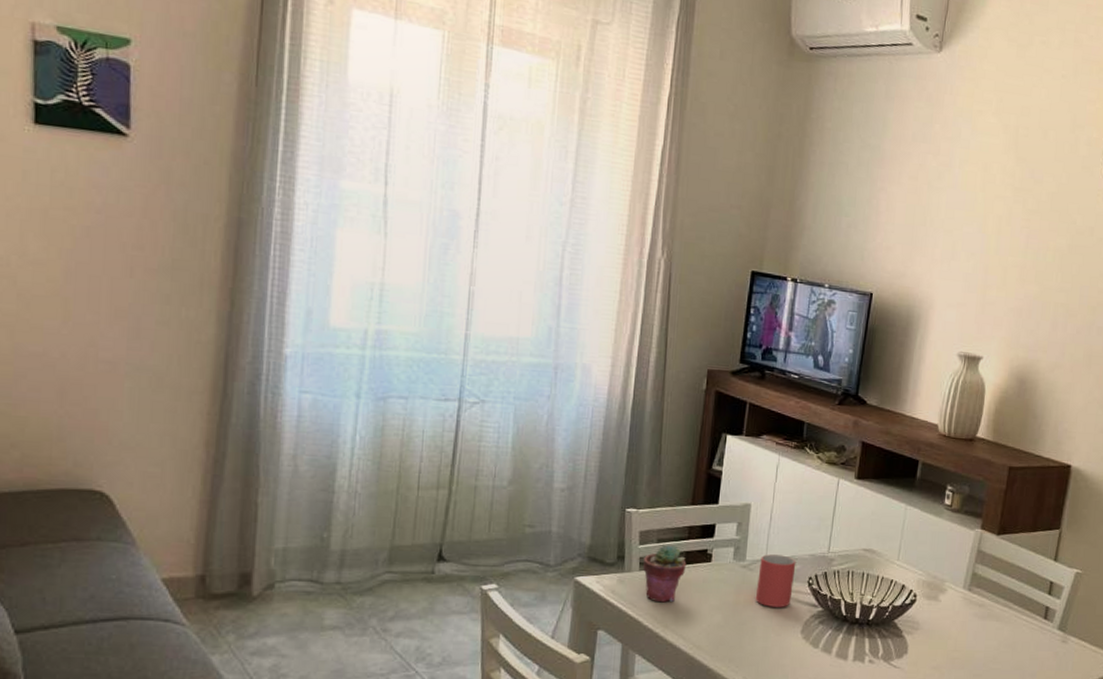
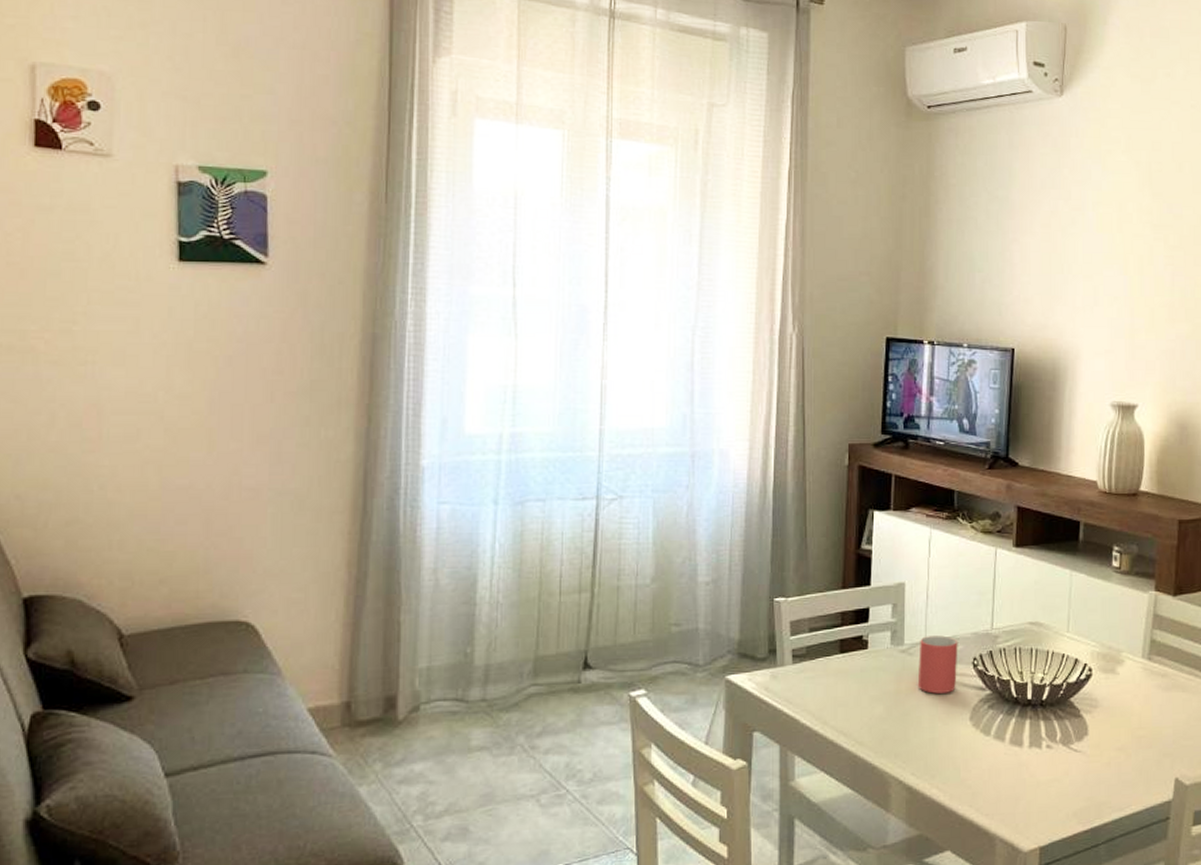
potted succulent: present [642,544,687,603] -> none [795,633,842,697]

